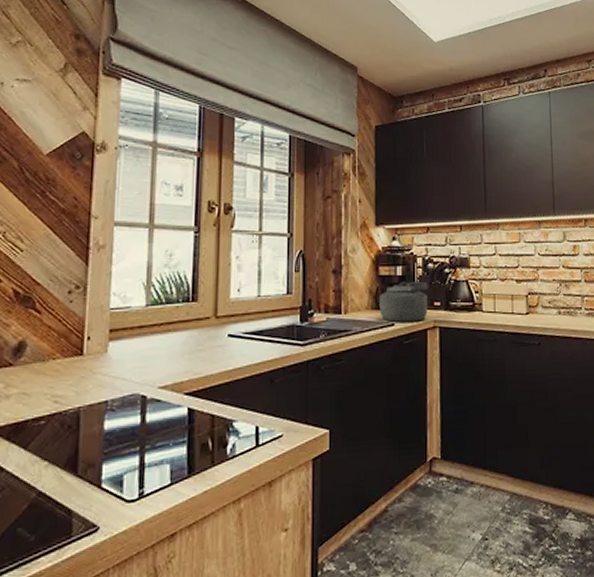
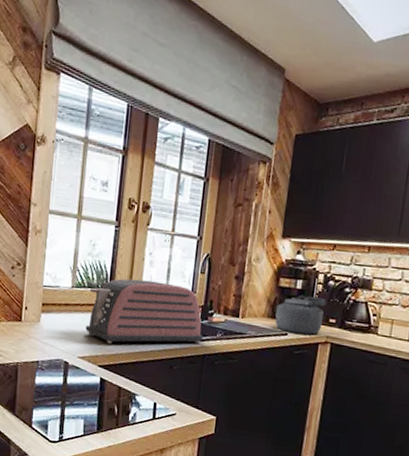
toaster: none [166,287,305,366] -> present [85,278,204,344]

